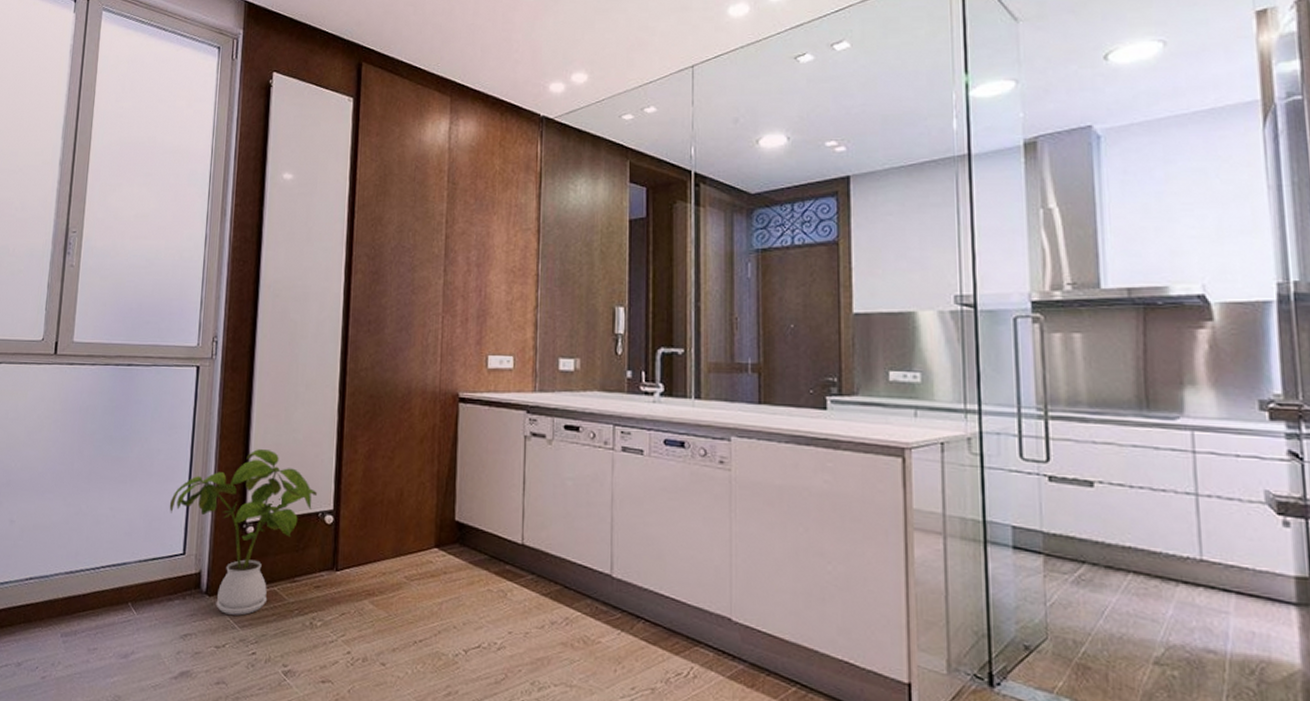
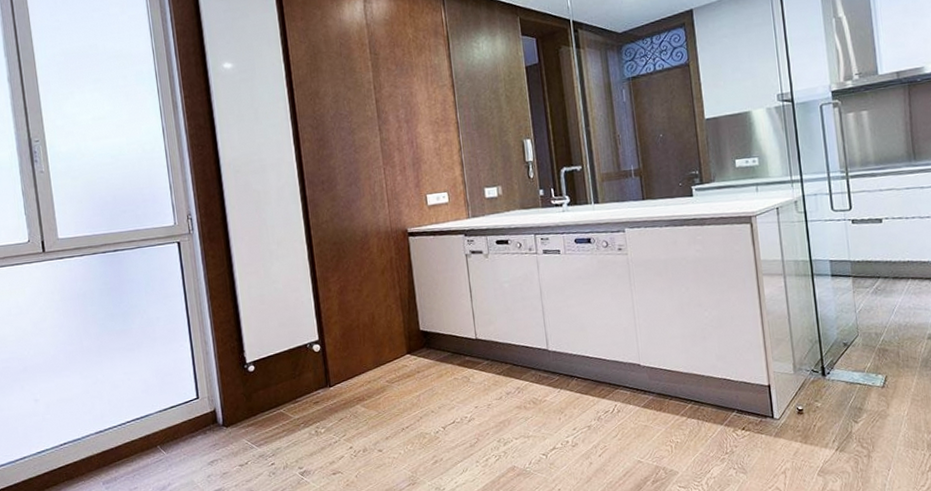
house plant: present [169,449,318,616] -> none [176,301,304,439]

